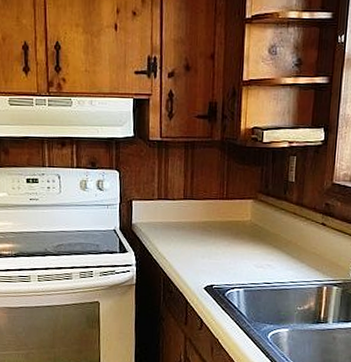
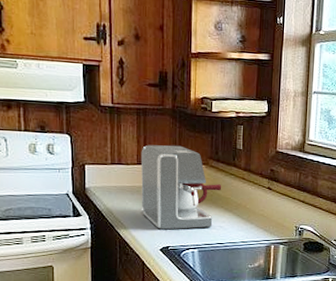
coffee maker: none [187,178,271,268] -> present [141,144,222,230]

